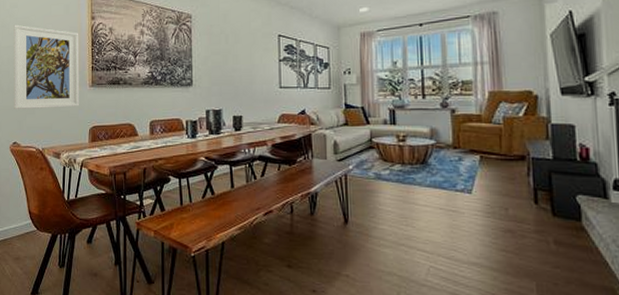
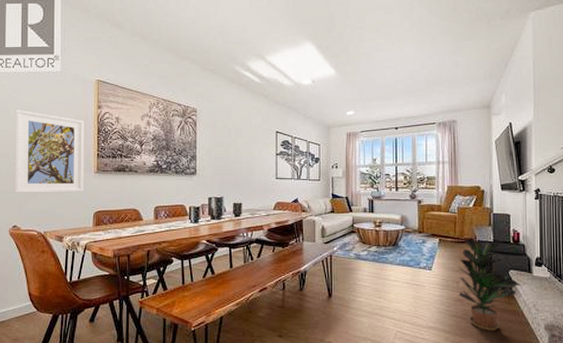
potted plant: none [507,156,595,271] -> present [459,239,522,331]

